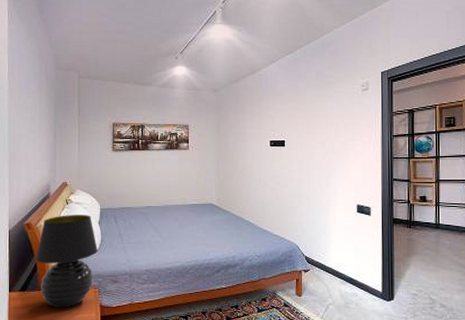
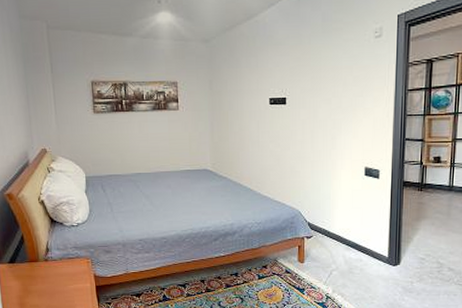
table lamp: present [36,215,97,308] -> none [21,184,87,279]

